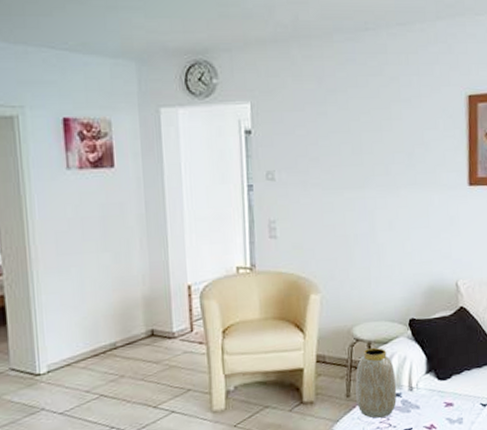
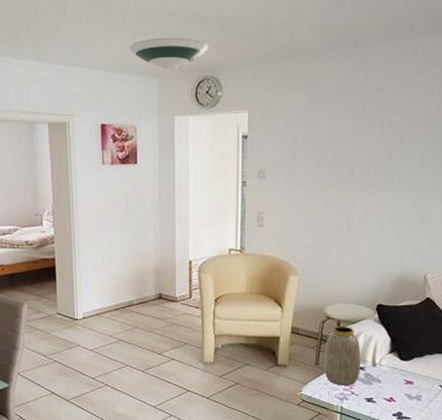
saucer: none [96,12,199,51] -> present [129,37,209,70]

